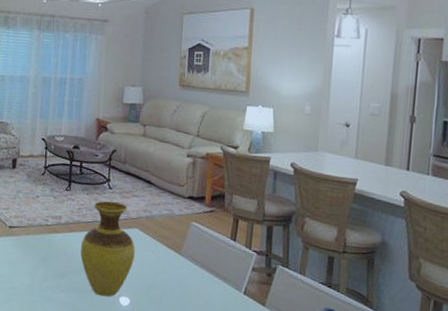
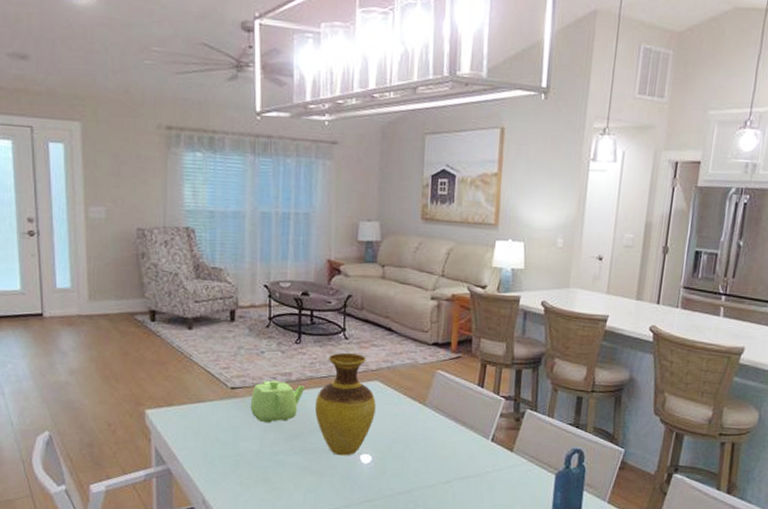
teapot: none [24,222,73,261] -> present [250,380,306,423]

